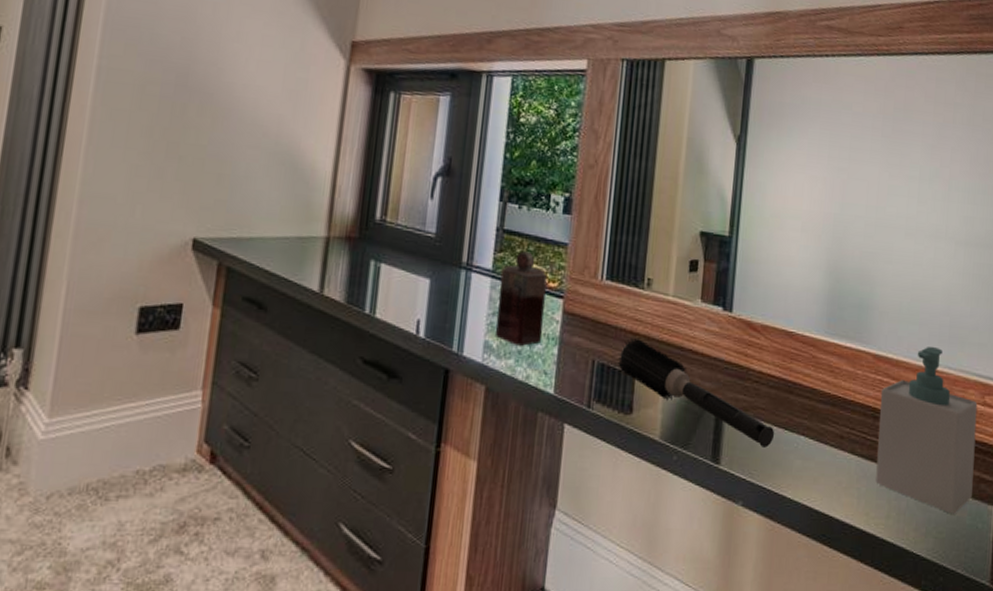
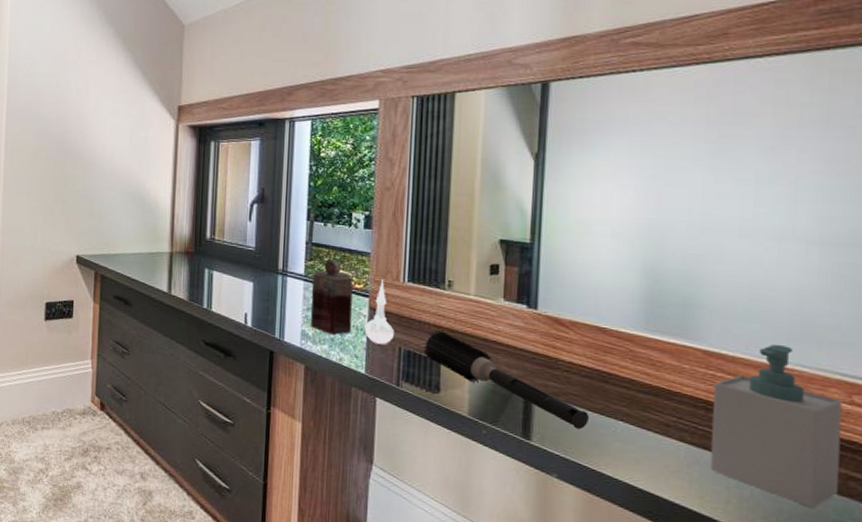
perfume bottle: none [556,276,588,358] -> present [364,279,394,346]

